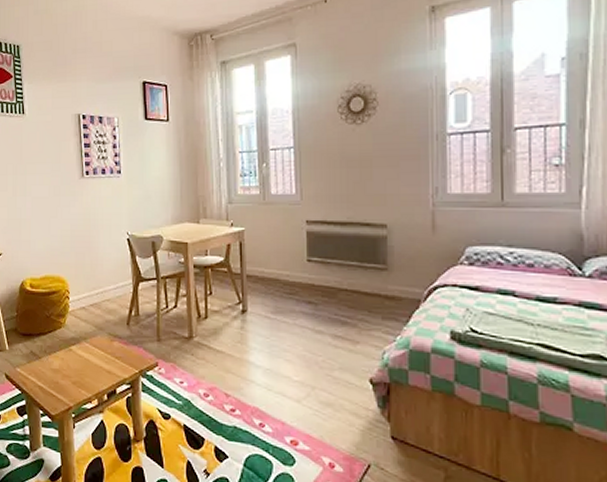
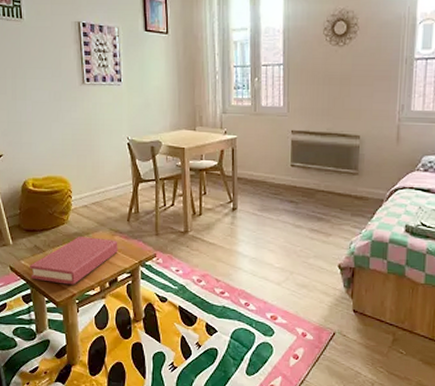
hardback book: none [25,342,117,397] -> present [30,236,118,285]

